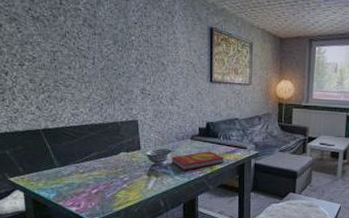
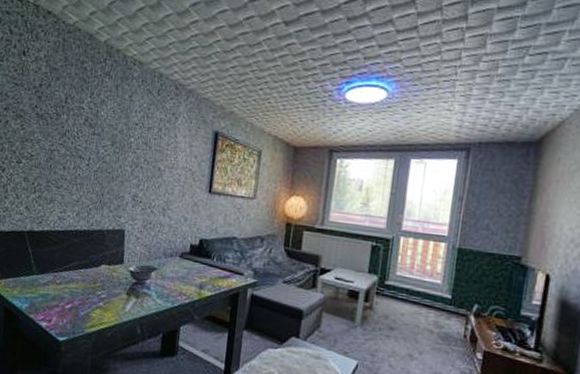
book: present [172,151,224,171] -> none [156,273,216,294]

